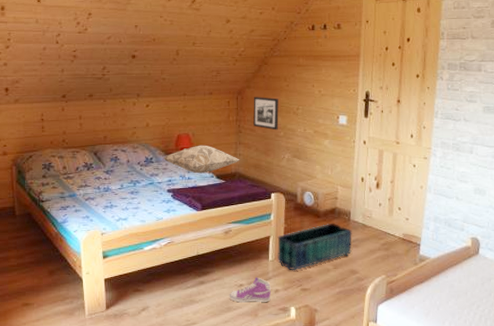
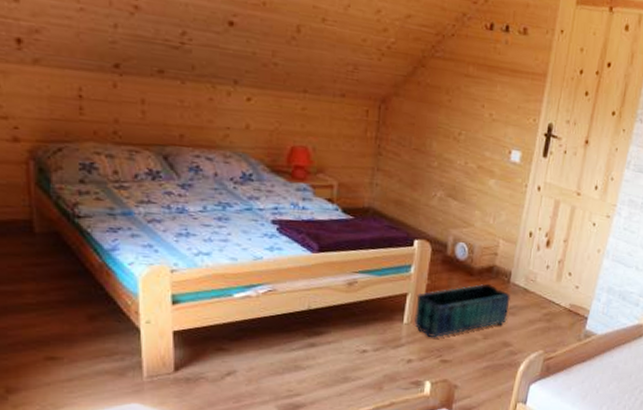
decorative pillow: present [163,145,240,174] -> none [268,164,377,204]
sneaker: present [229,277,271,303] -> none [347,343,403,374]
picture frame: present [253,97,279,130] -> none [399,109,436,159]

